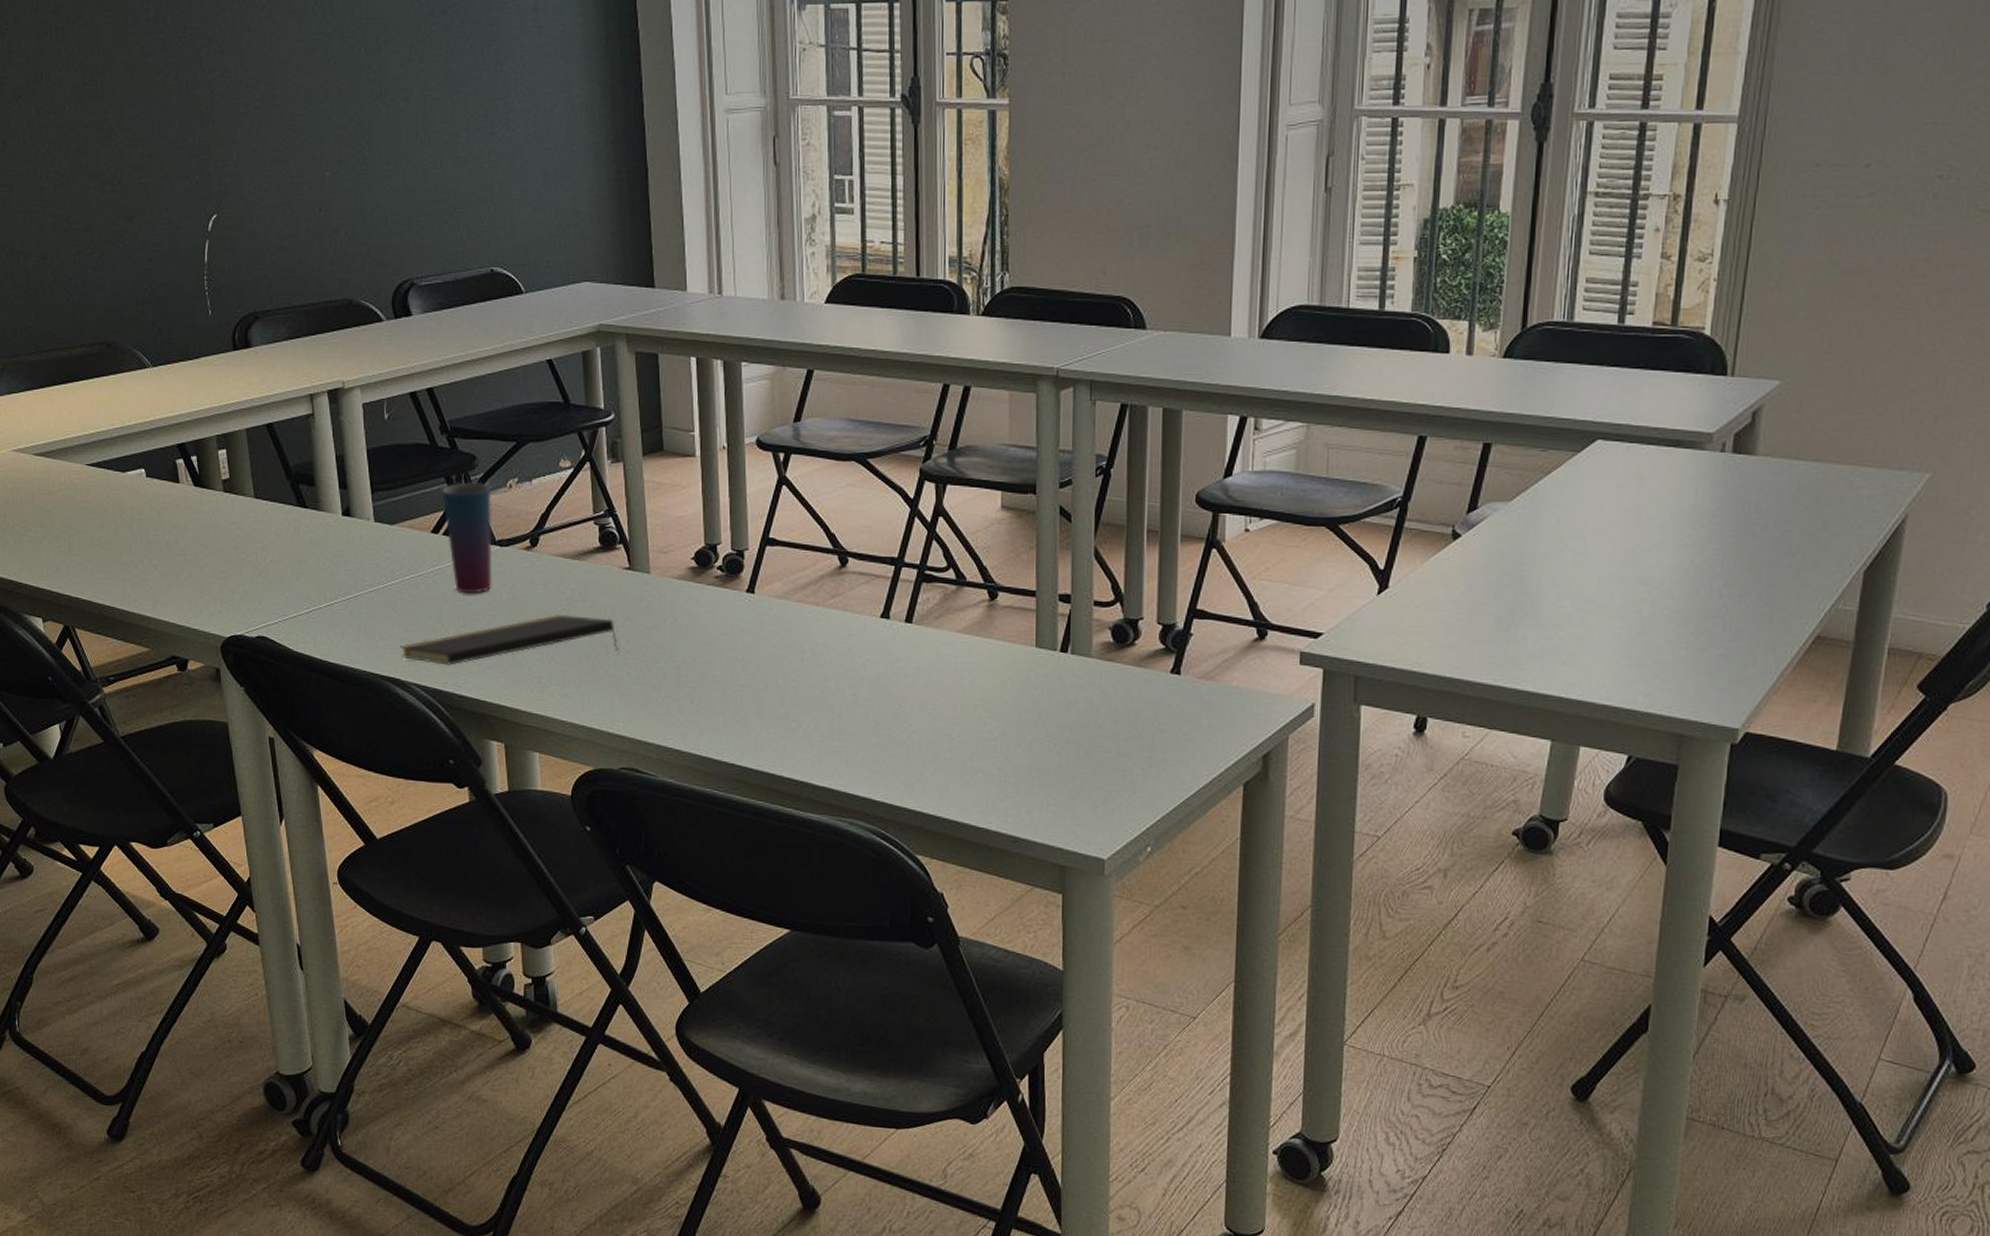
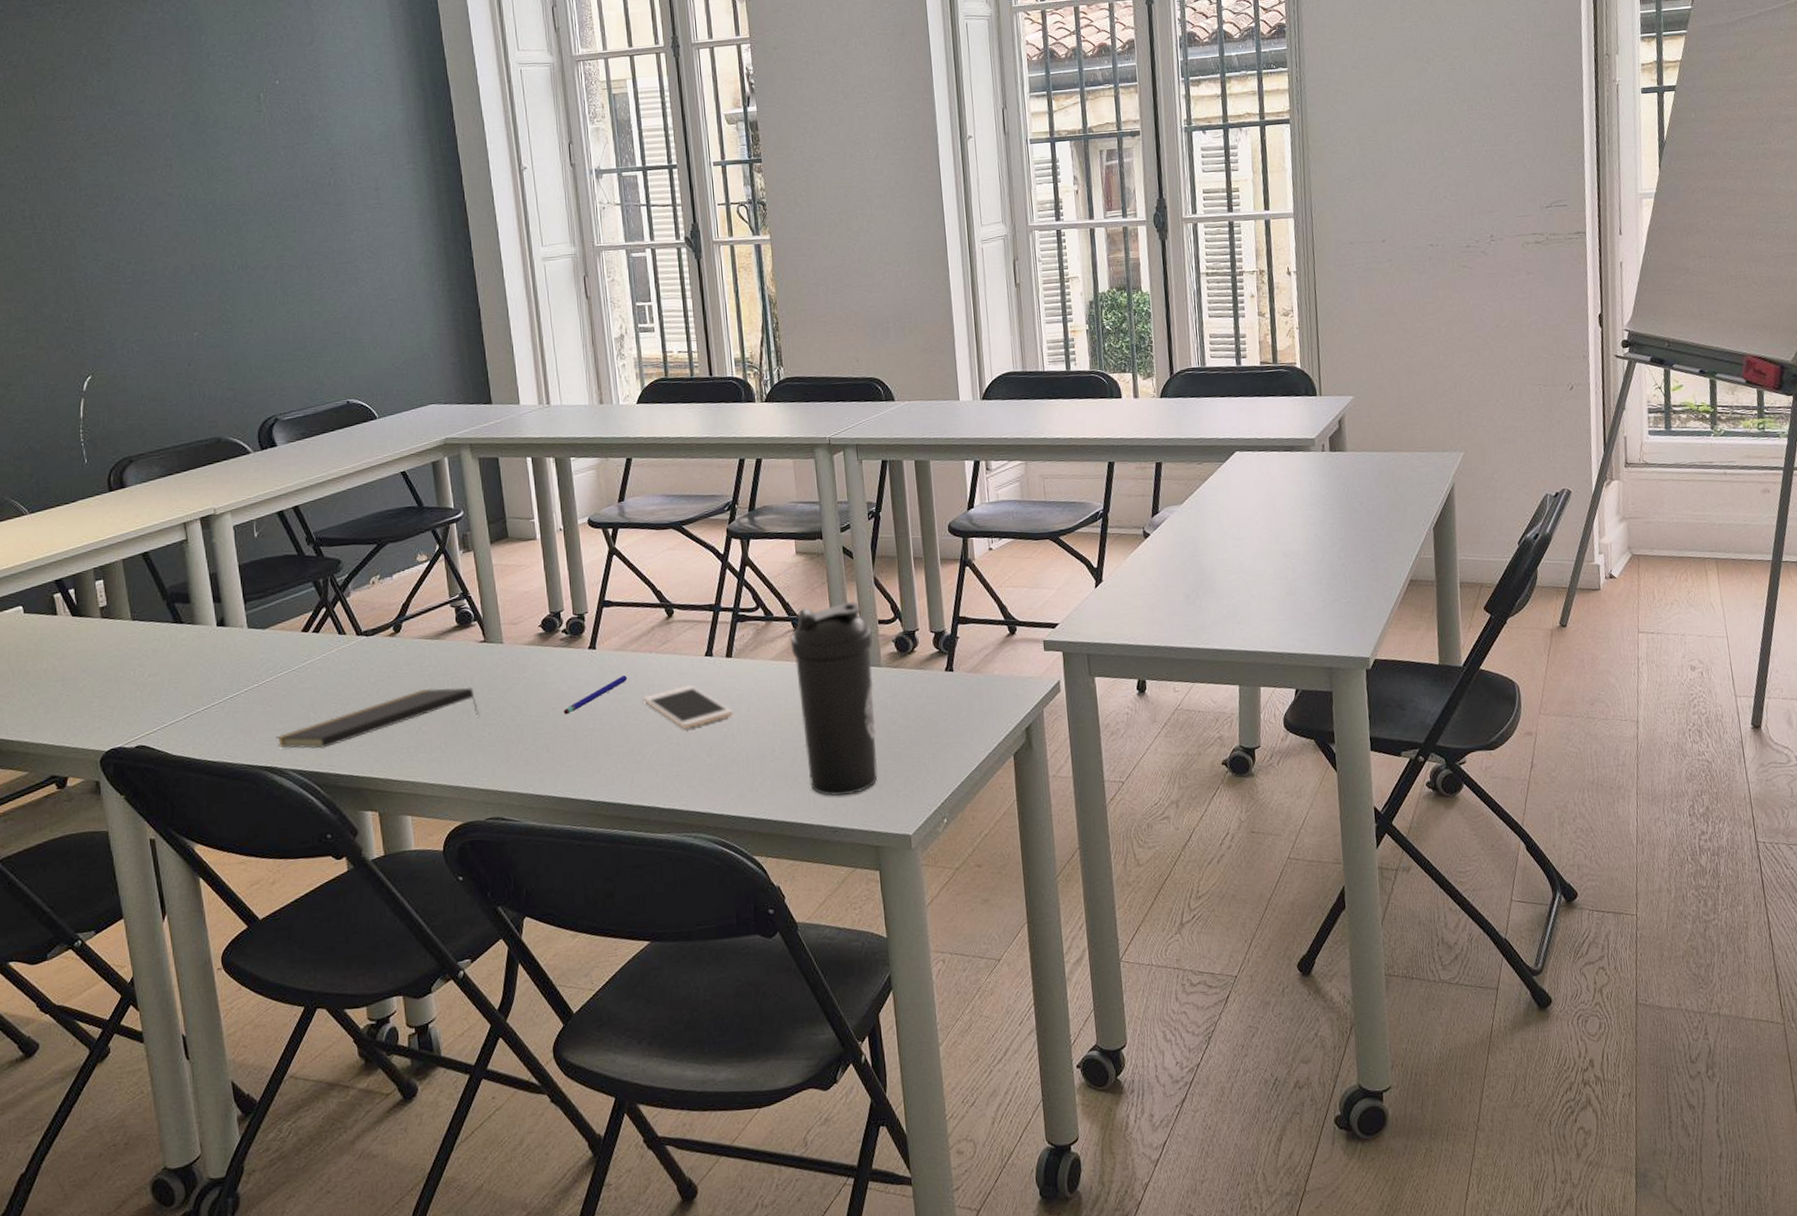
cup: present [441,482,492,594] -> none [310,582,360,682]
pen: none [712,628,789,665] -> present [563,675,628,715]
cell phone: none [804,648,908,699] -> present [643,684,733,729]
water bottle: none [984,573,1084,803] -> present [790,601,878,796]

